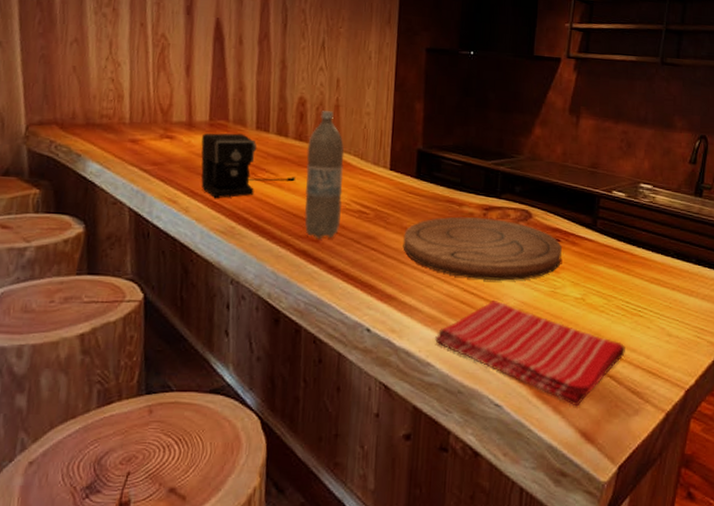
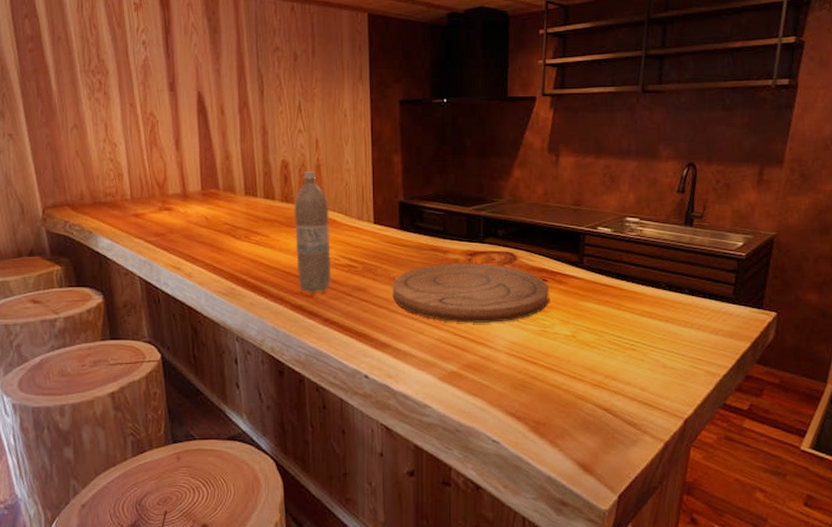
coffee maker: present [201,133,295,198] -> none [197,200,285,262]
dish towel: present [435,299,625,407] -> none [430,341,620,440]

